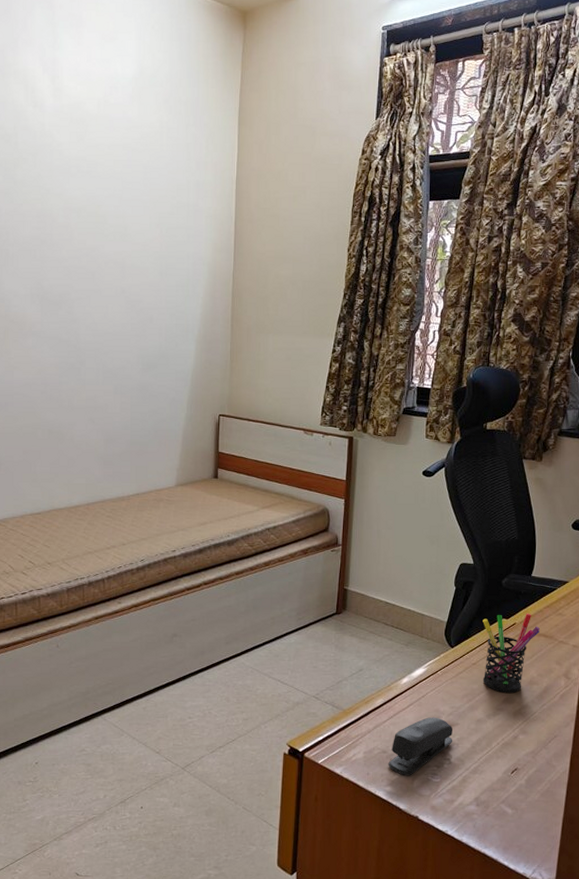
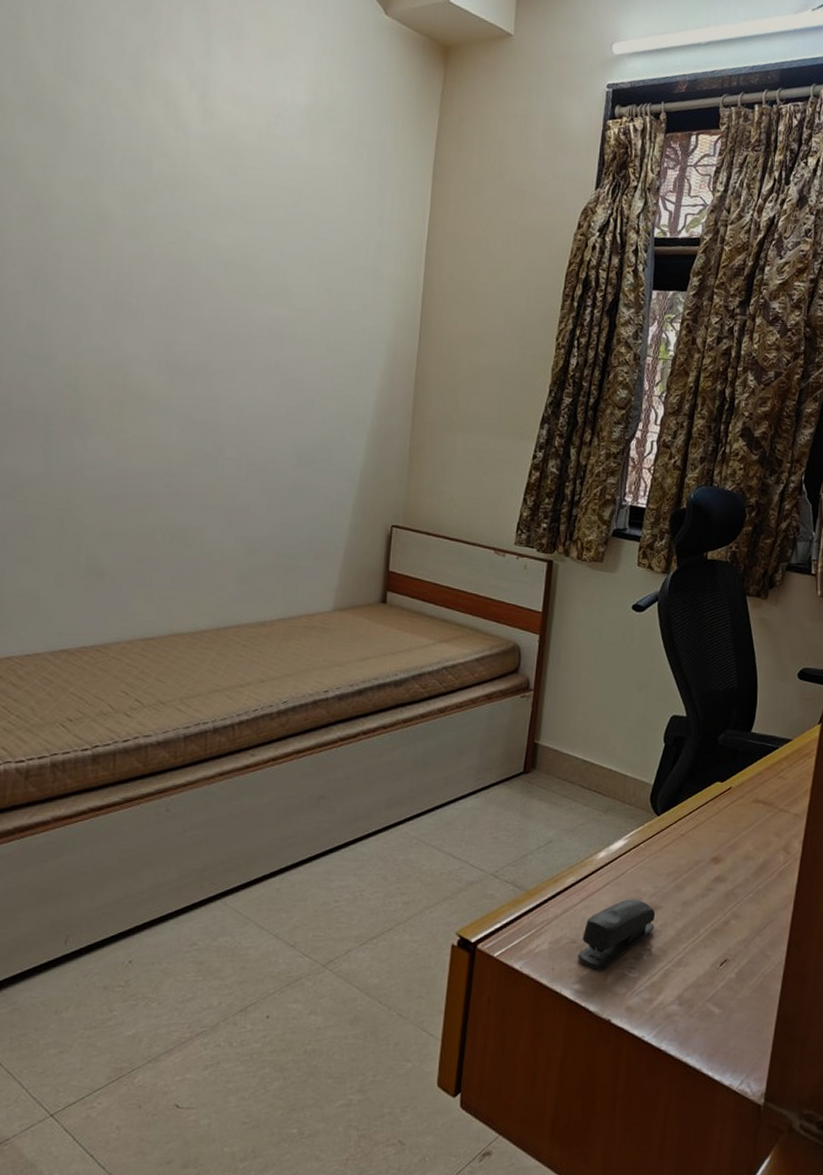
pen holder: present [482,613,540,693] -> none [691,775,758,869]

